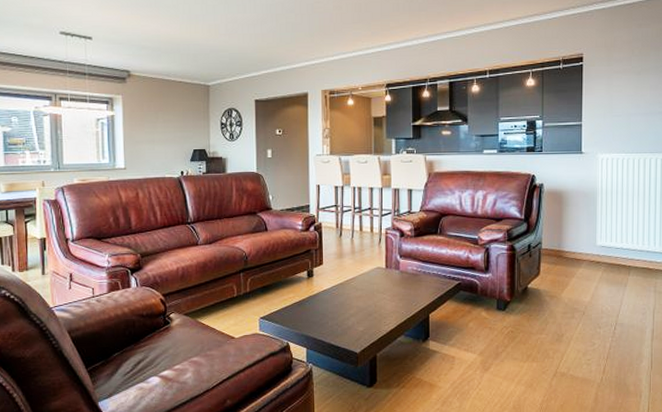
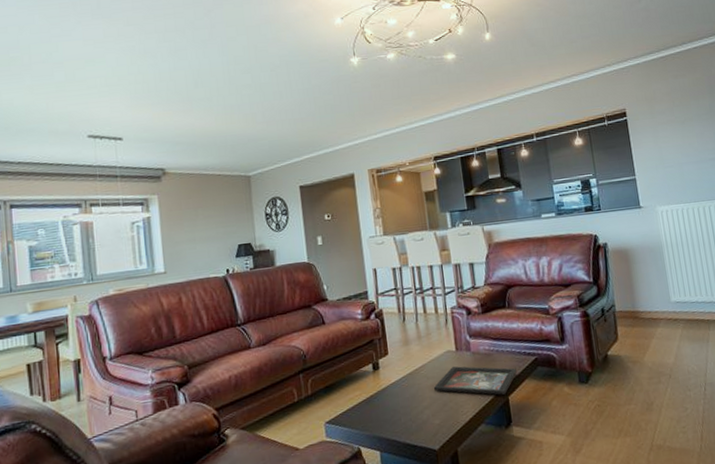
decorative tray: none [361,281,441,312] -> present [433,366,518,395]

